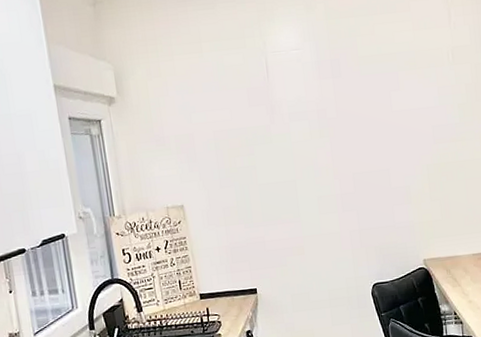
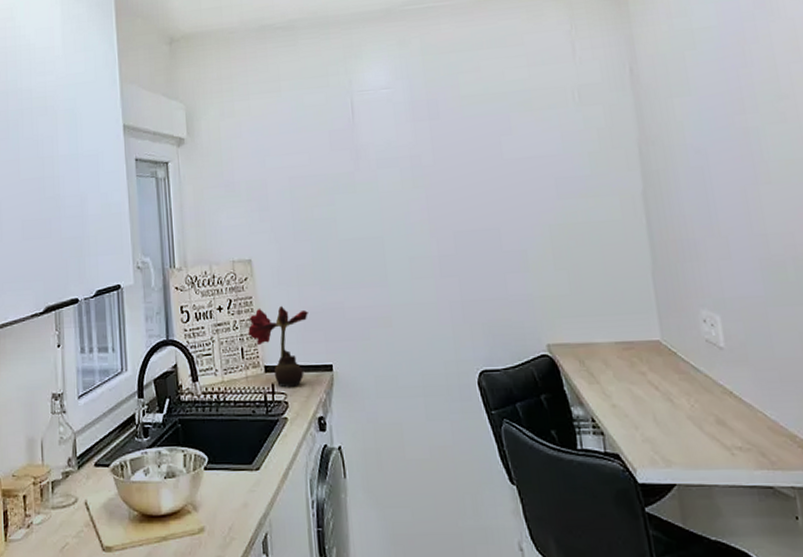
flower: none [183,242,235,310] -> present [247,305,308,387]

